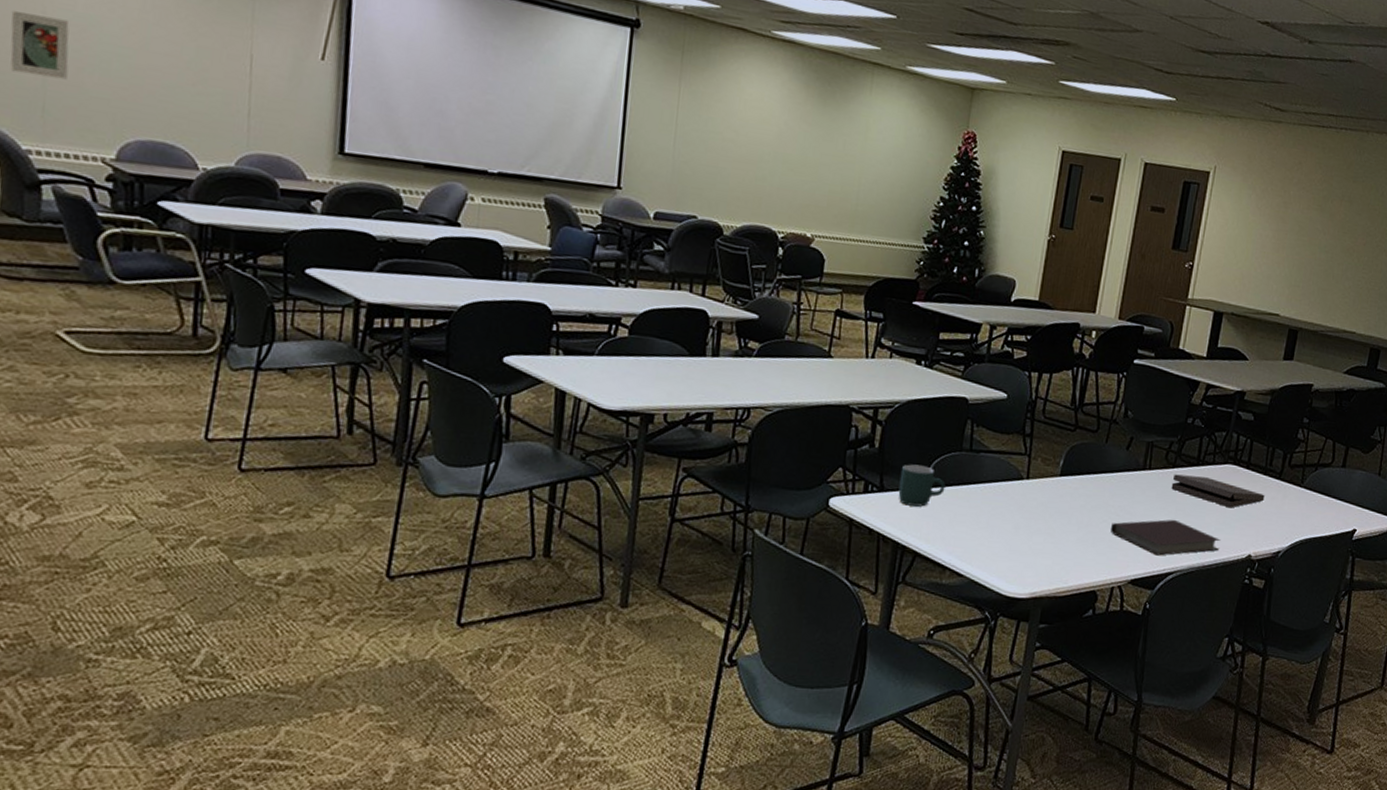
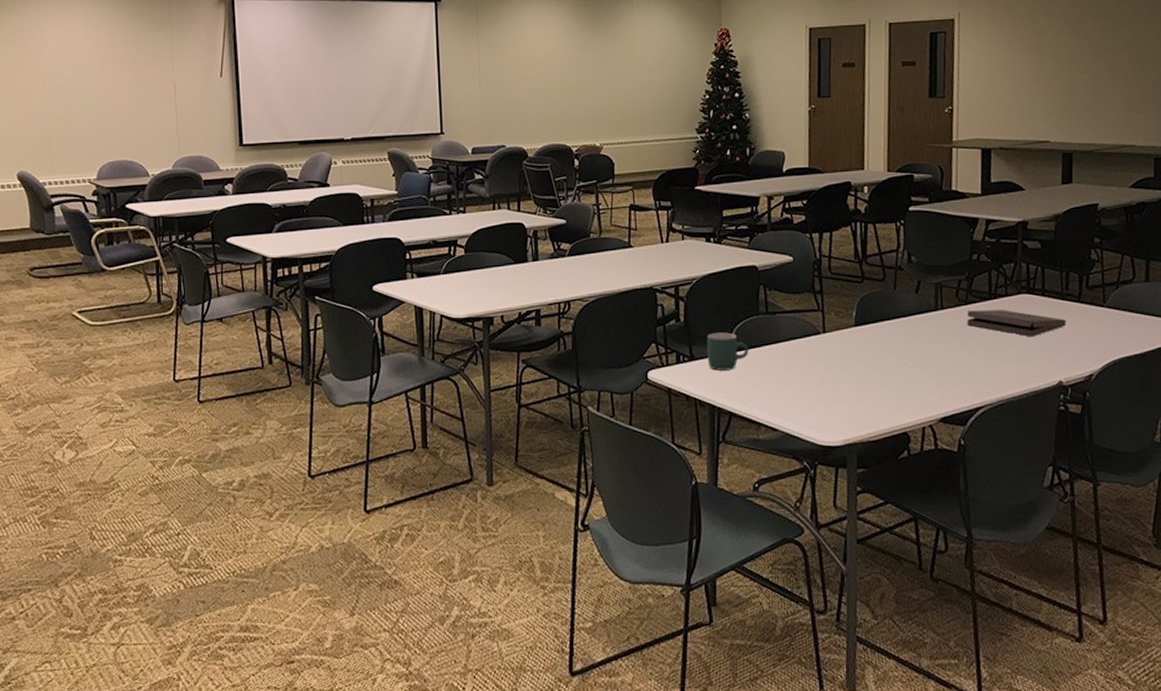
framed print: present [10,10,70,80] -> none [25,84,62,128]
notebook: present [1110,519,1221,556] -> none [912,354,1027,392]

